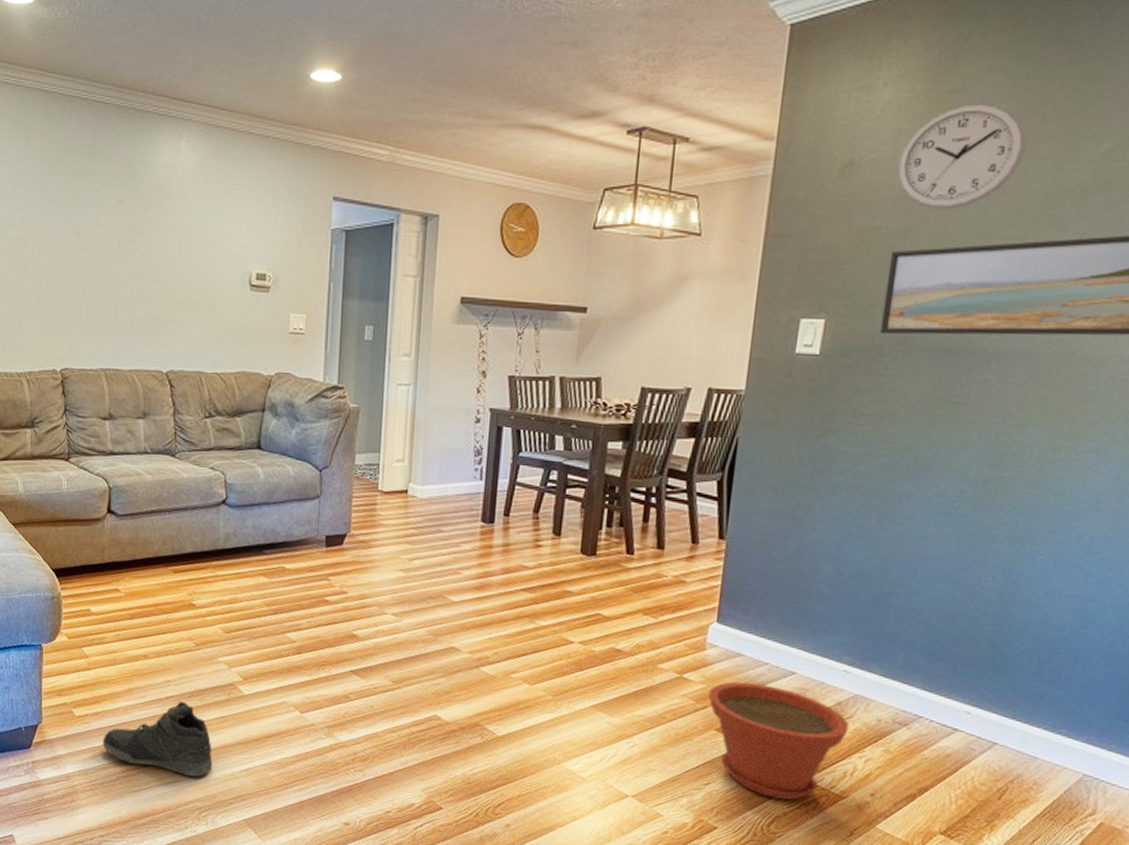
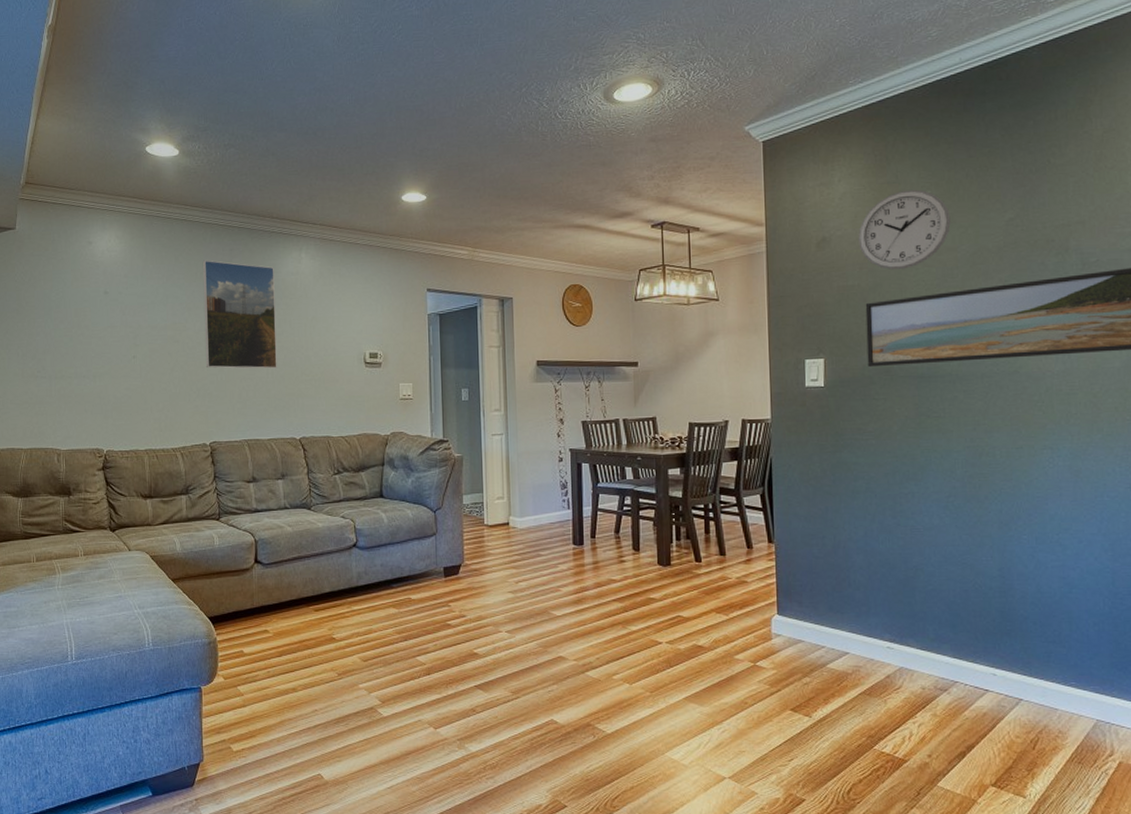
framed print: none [59,142,146,285] -> present [202,260,277,369]
sneaker: present [102,702,213,778] -> none [258,729,360,800]
plant pot: present [708,682,849,800] -> none [779,665,900,767]

